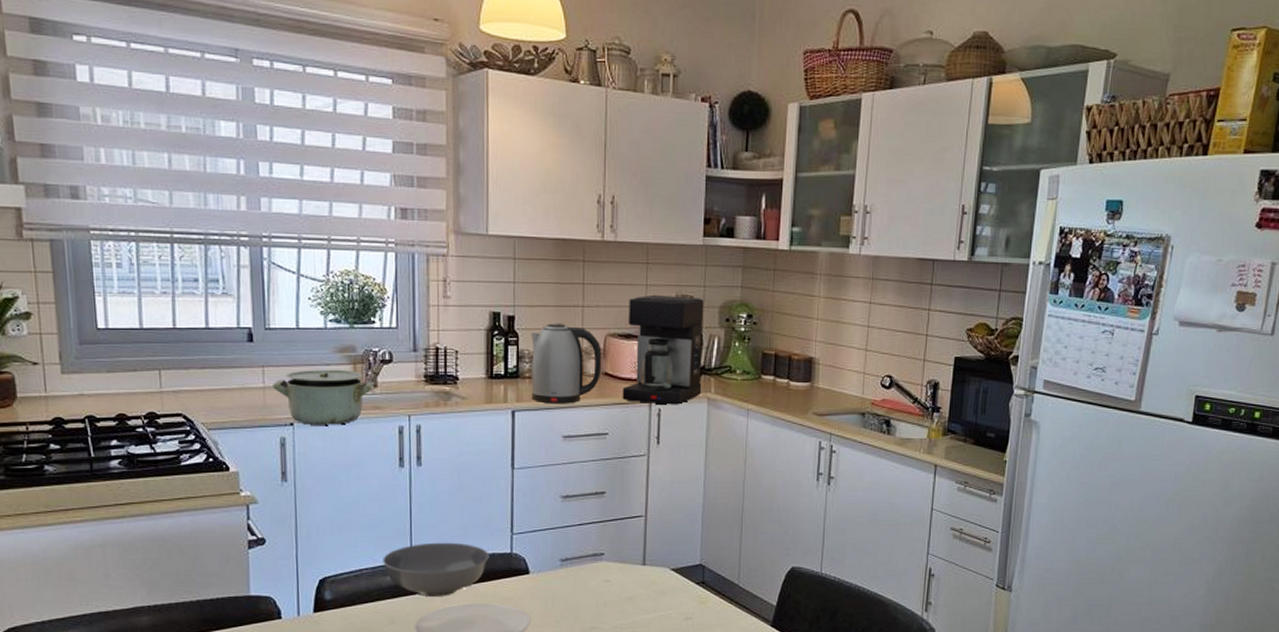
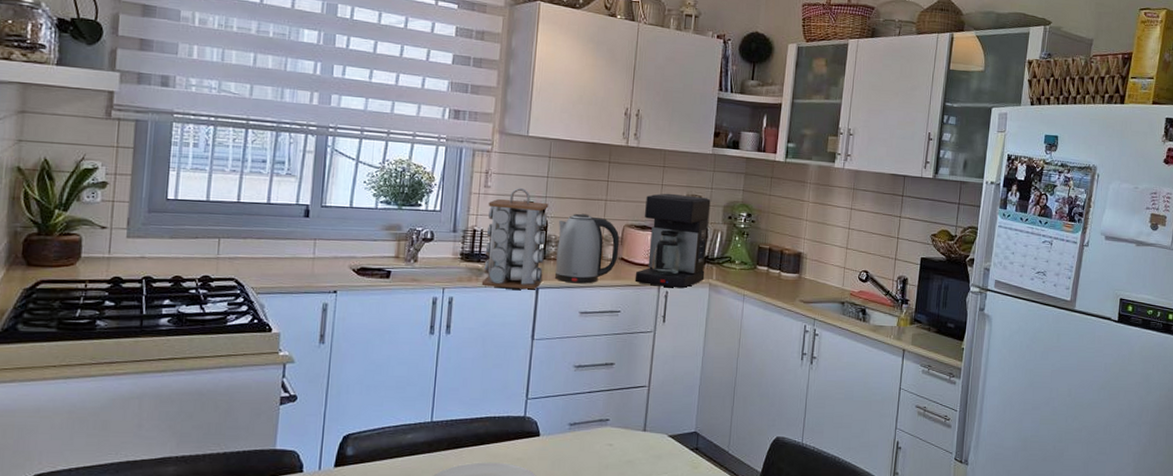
saucepan: present [273,369,375,425] -> none [322,244,416,294]
bowl: present [383,542,489,597] -> none [405,404,504,455]
spice rack: none [450,297,518,413] -> present [481,188,549,290]

